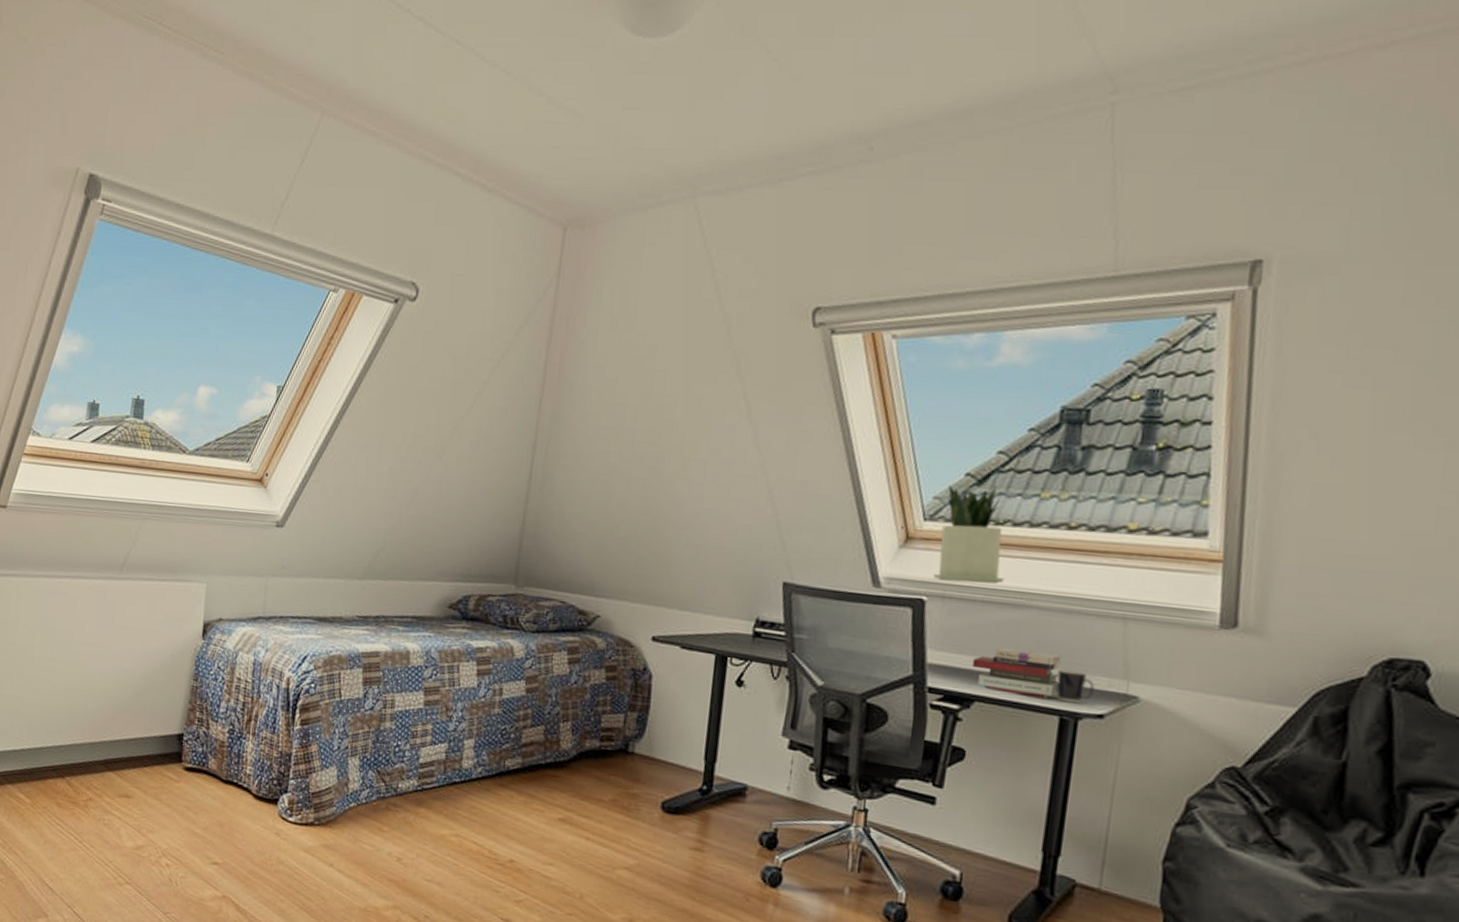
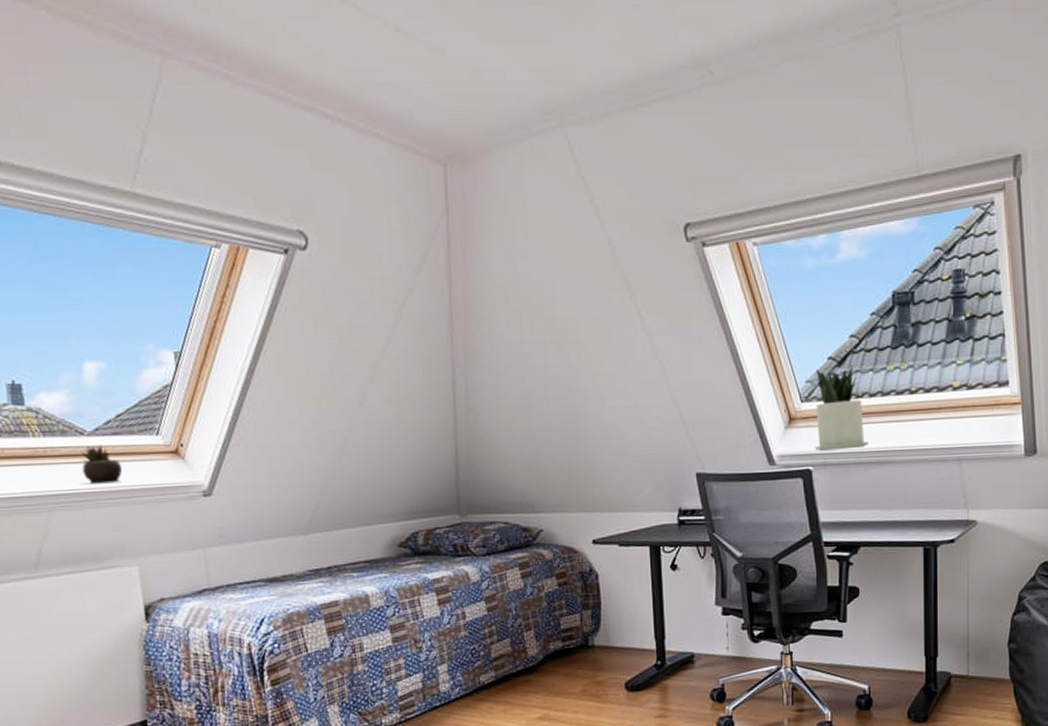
succulent plant: none [173,464,212,502] -> present [80,445,123,485]
books: present [971,648,1062,699] -> none [854,497,920,536]
mug: present [1056,669,1094,704] -> none [918,508,945,535]

